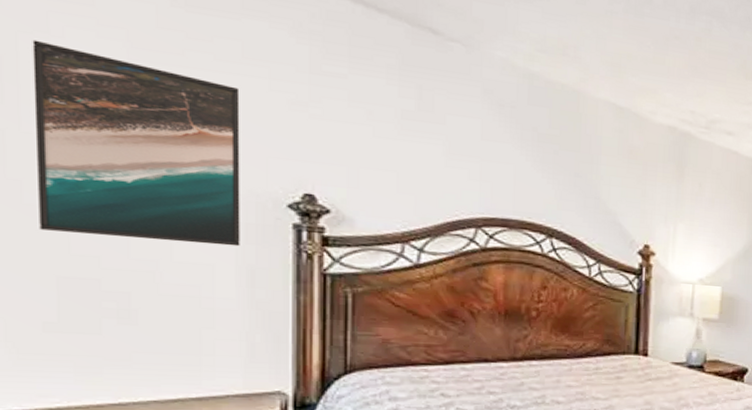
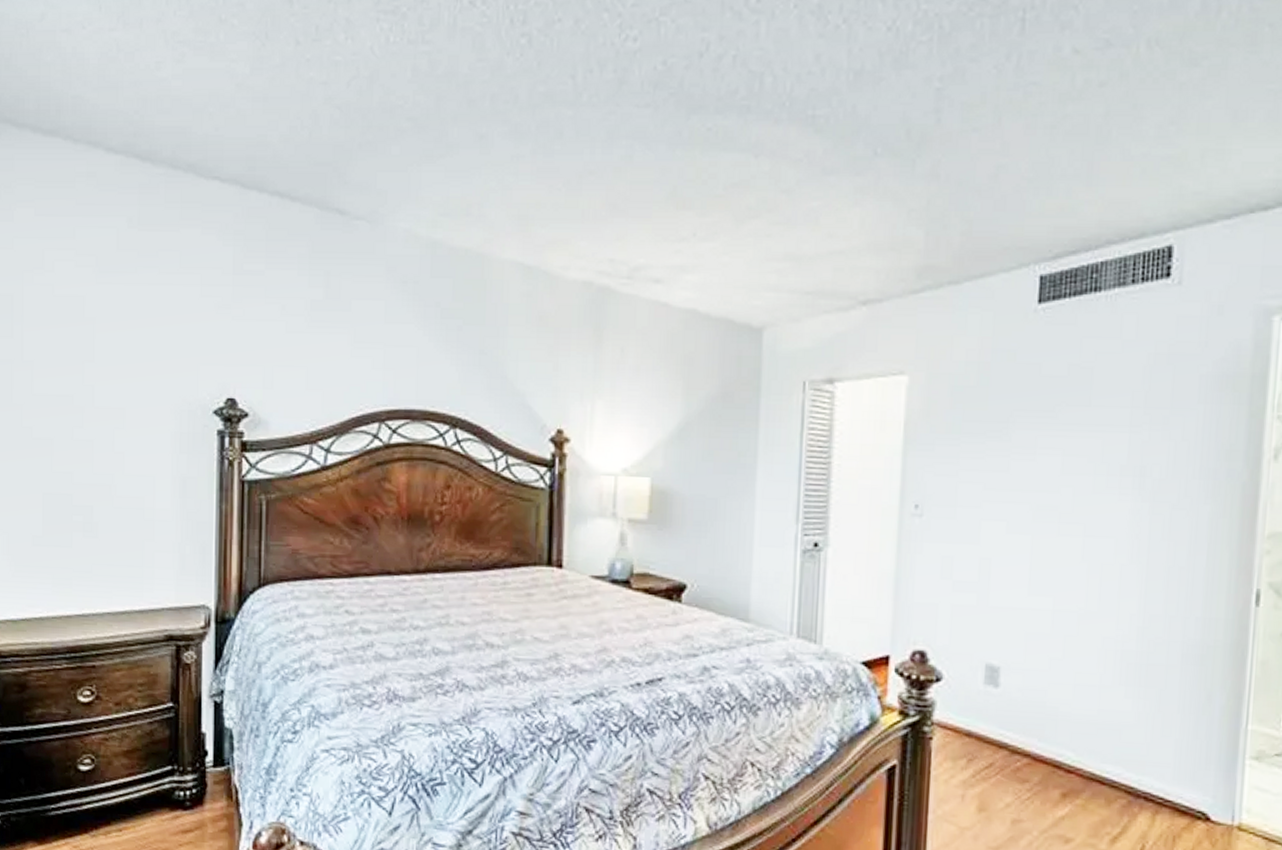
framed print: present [32,39,240,247] -> none [32,276,178,457]

